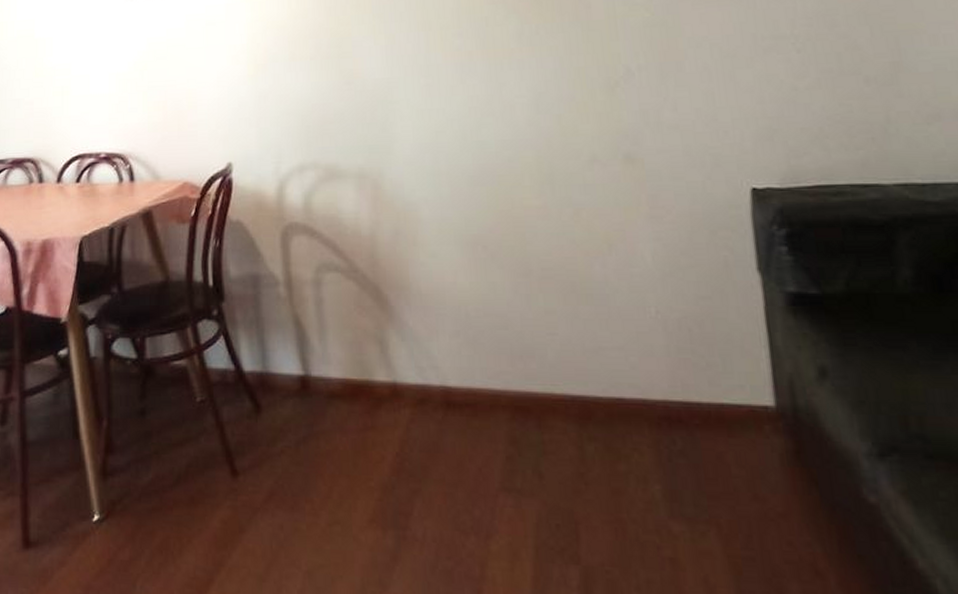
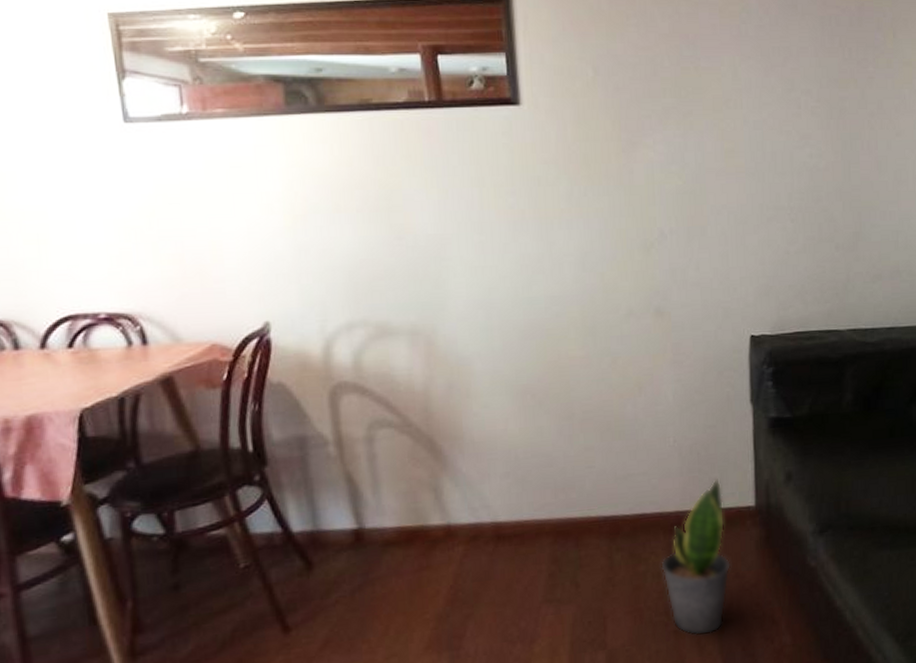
potted plant: none [647,364,747,573] -> present [661,478,732,636]

